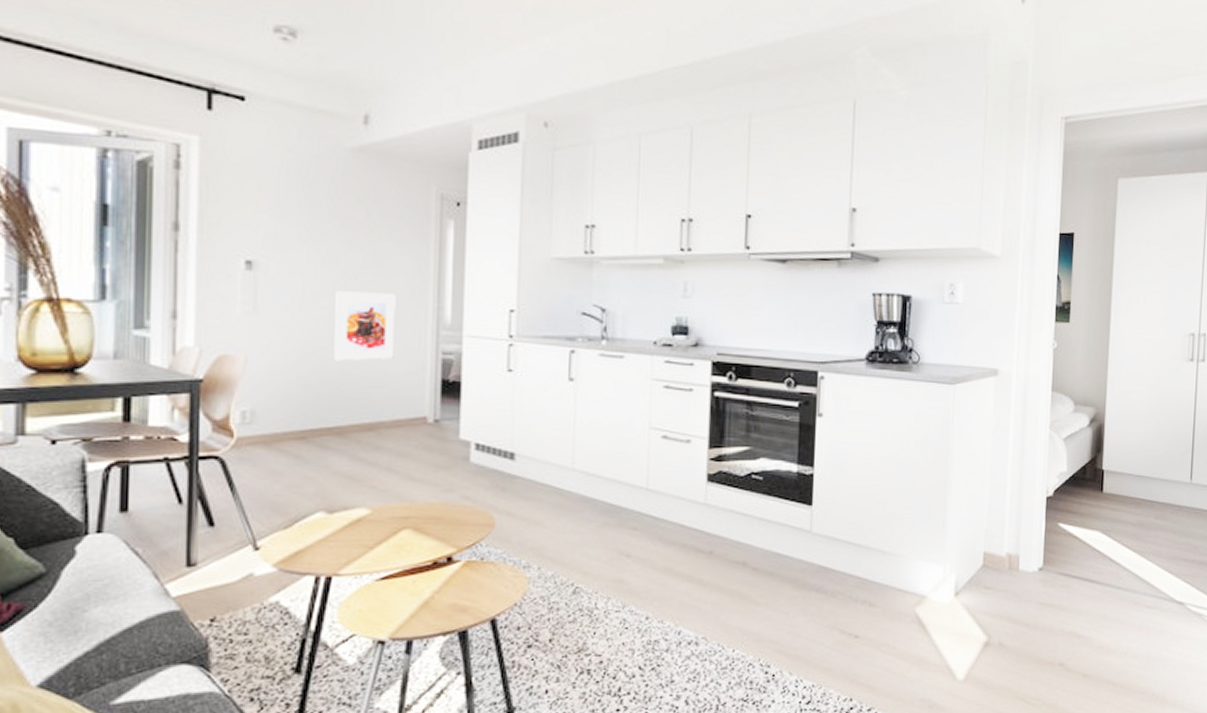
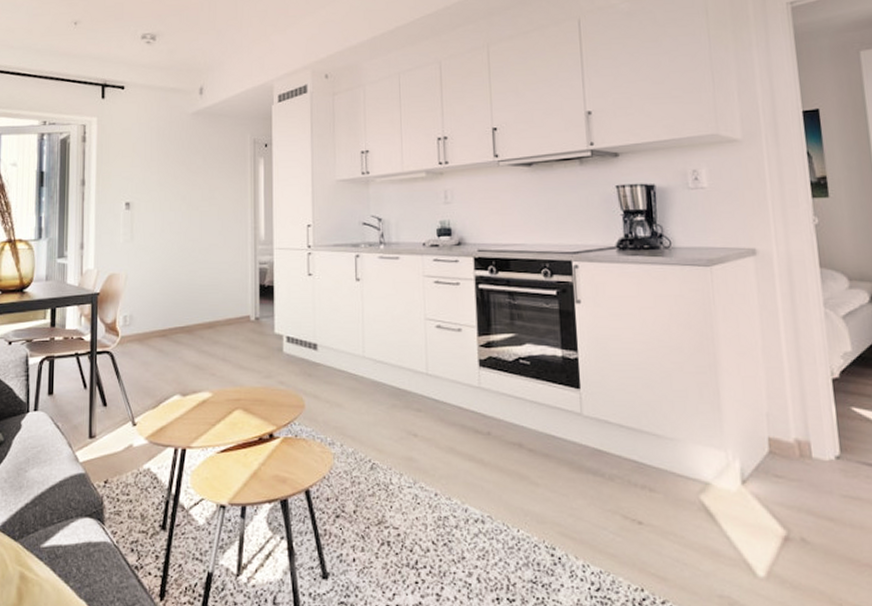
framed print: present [334,291,396,362] -> none [184,219,225,275]

